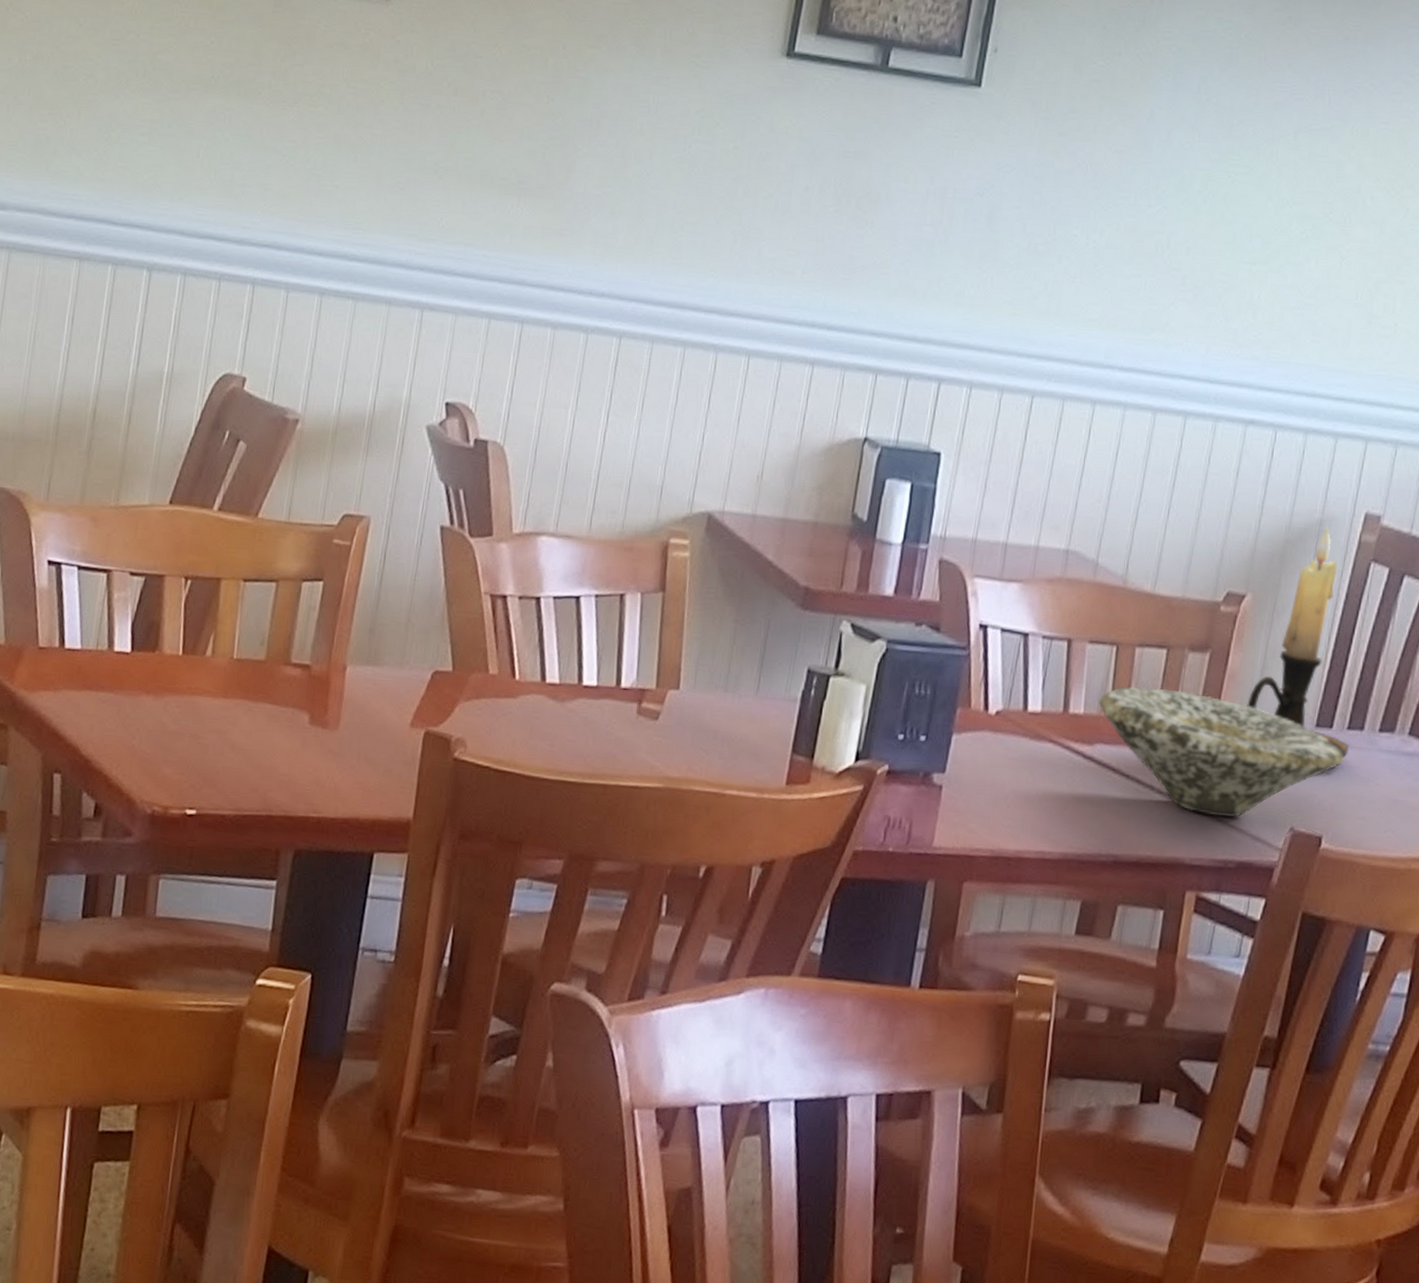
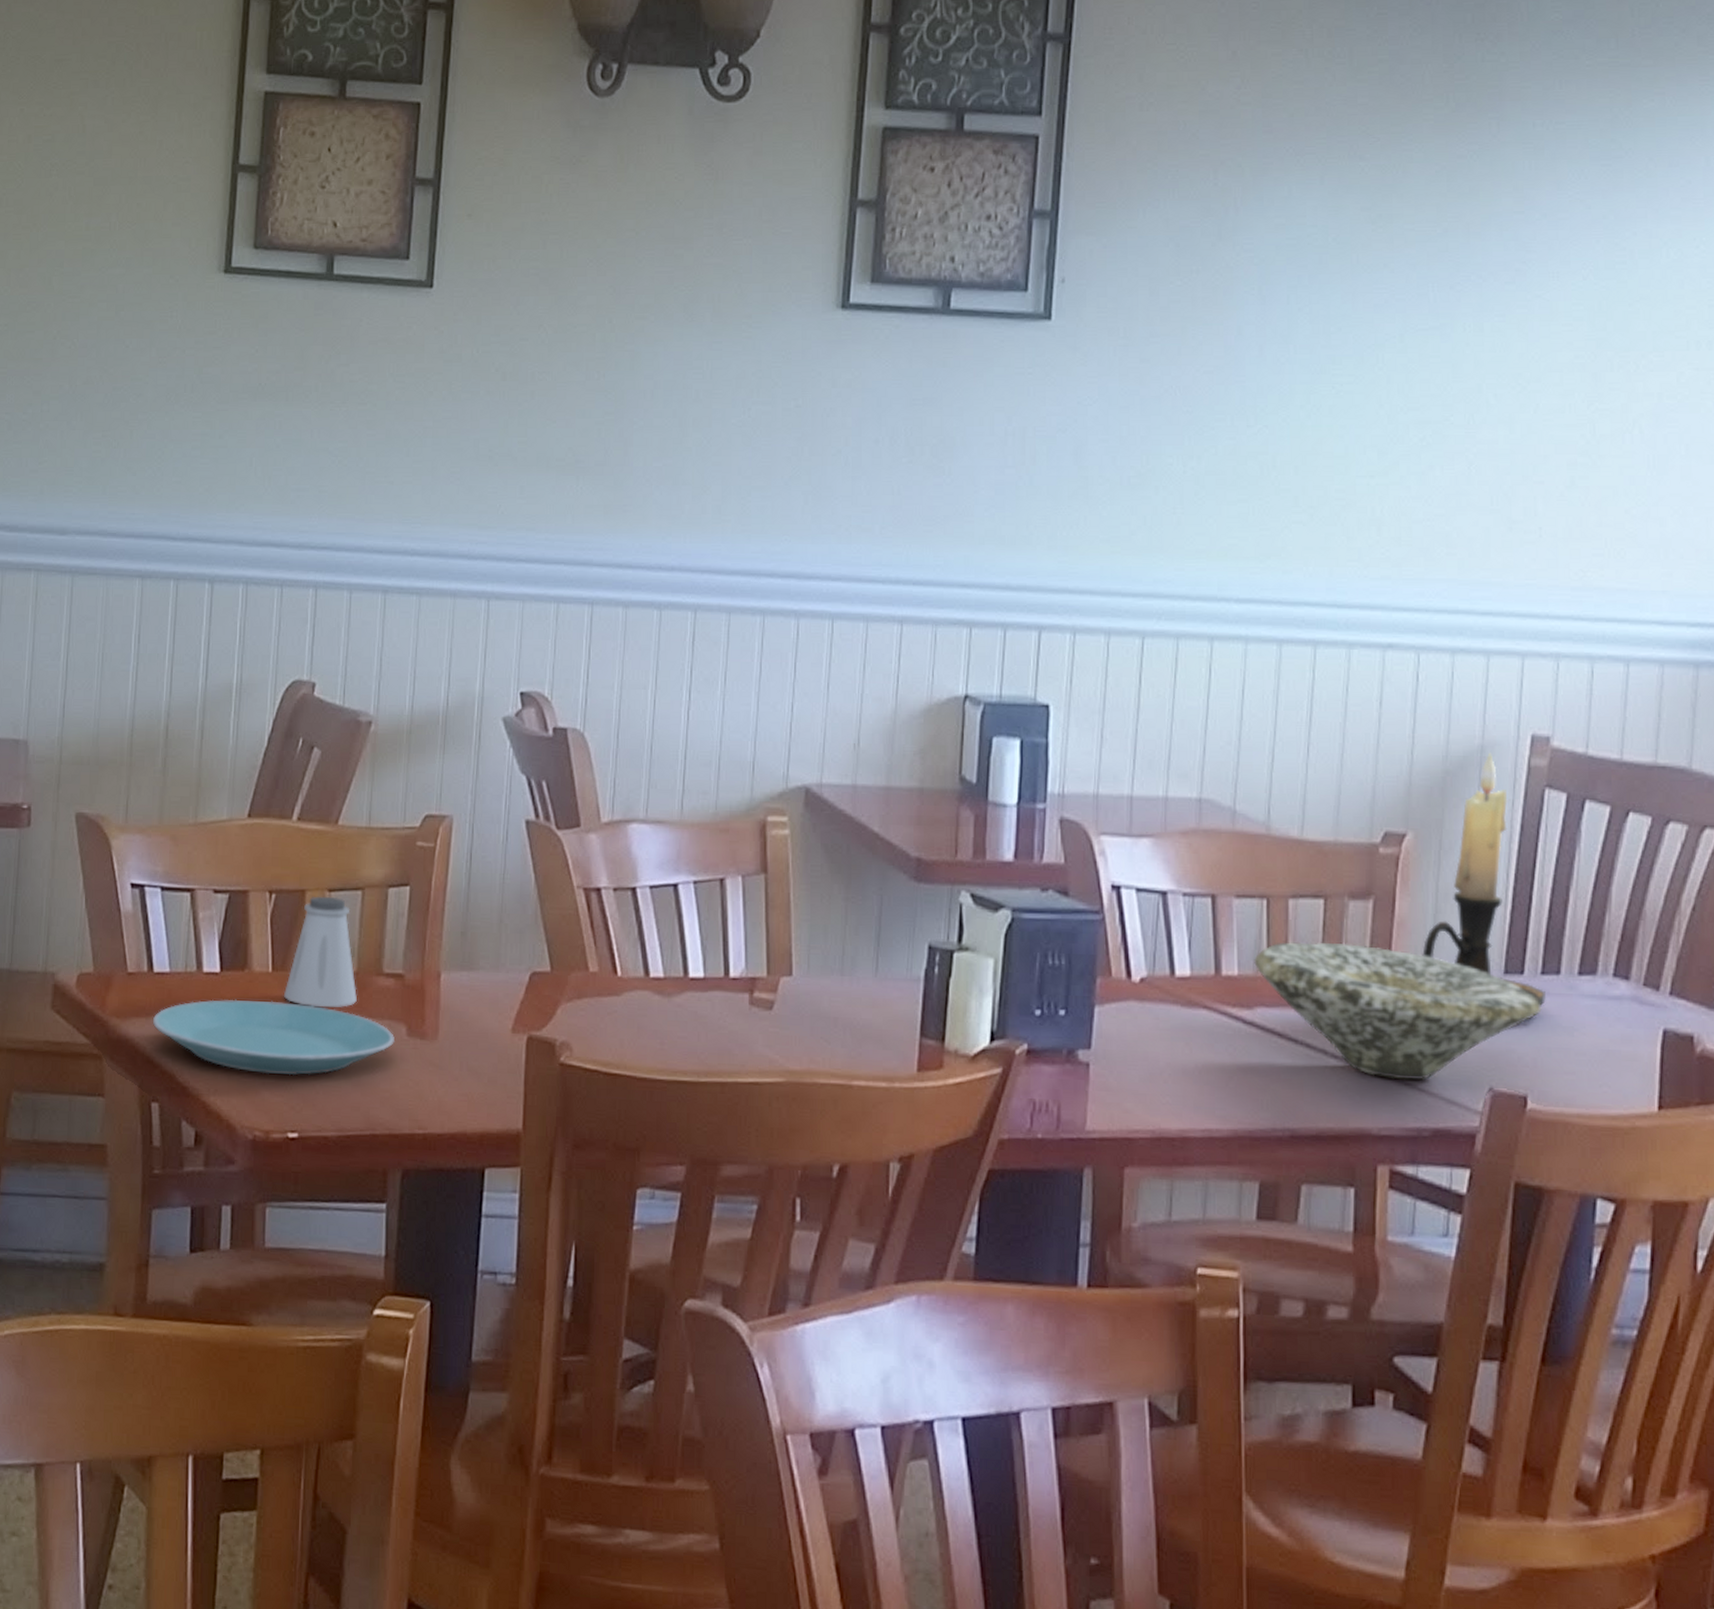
plate: none [60,678,297,756] -> present [152,999,394,1076]
saltshaker: none [191,585,264,693] -> present [283,896,357,1008]

